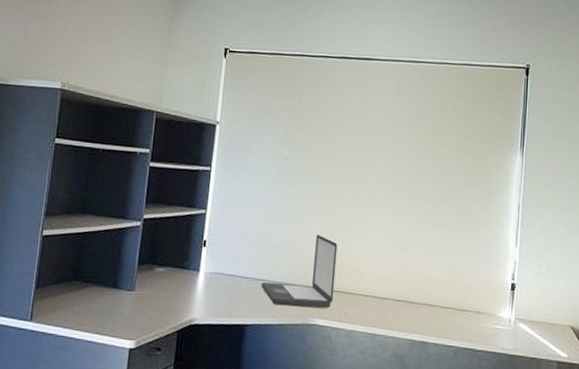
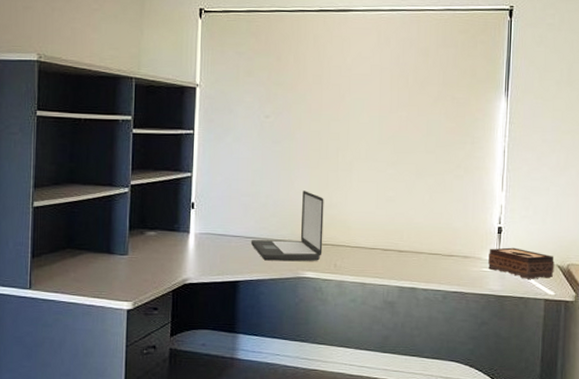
tissue box: none [501,304,568,340] -> present [488,247,554,279]

